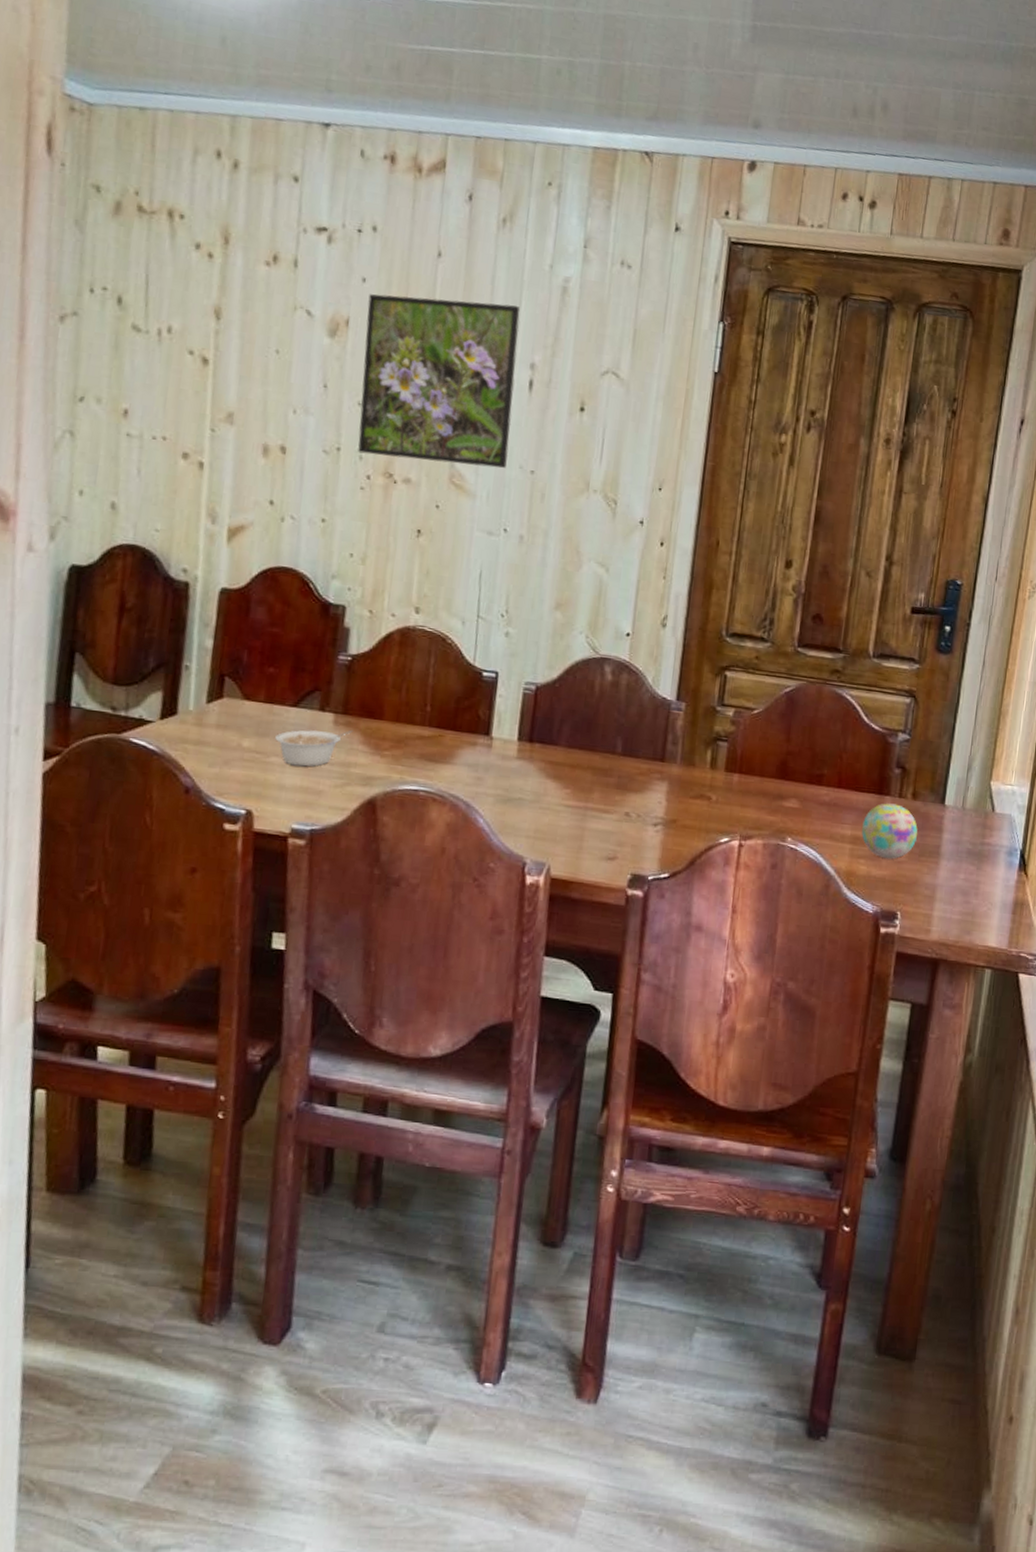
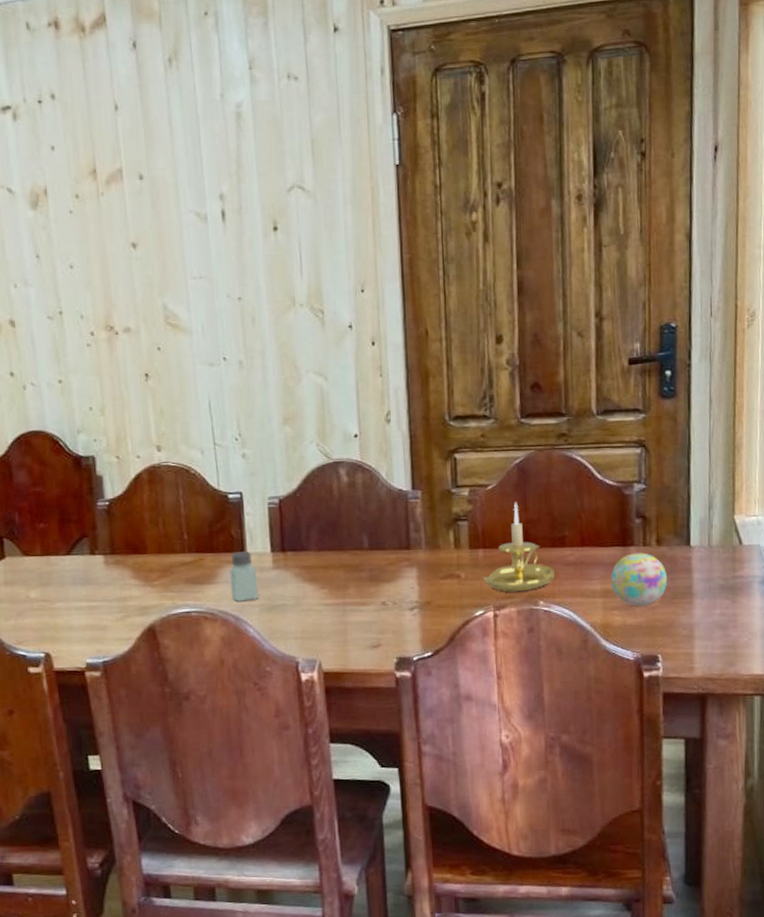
legume: present [275,730,353,766] -> none [57,568,123,607]
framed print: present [358,294,520,468] -> none [60,142,214,313]
saltshaker: none [467,734,498,789] -> present [230,551,258,602]
candle holder: none [734,731,808,825] -> present [483,502,555,592]

